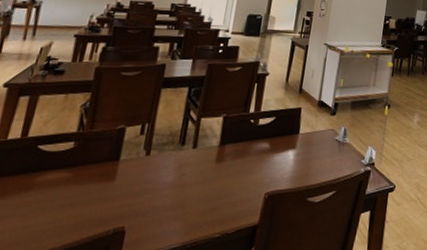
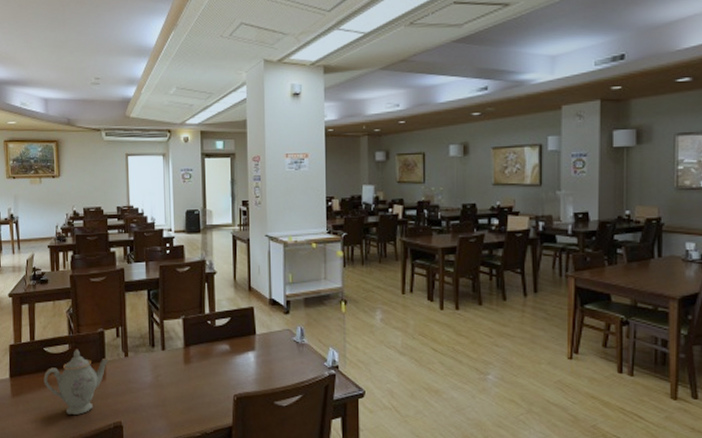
teapot: none [27,147,126,221] -> present [43,349,110,415]

